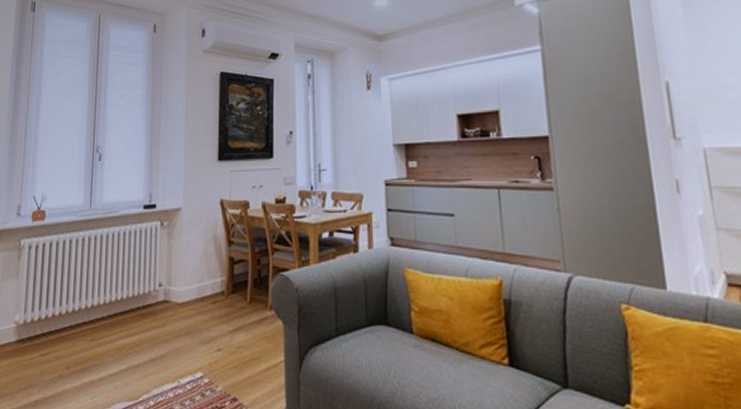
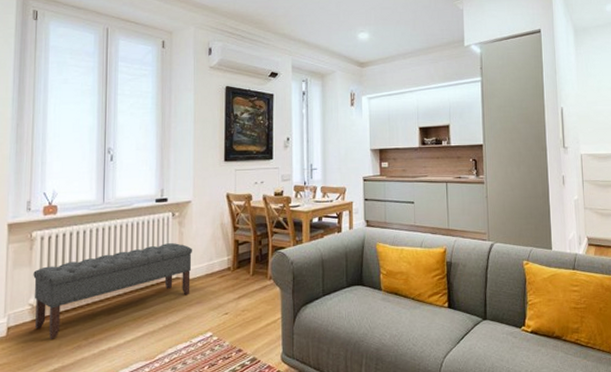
bench: none [19,258,183,365] -> present [33,243,193,339]

